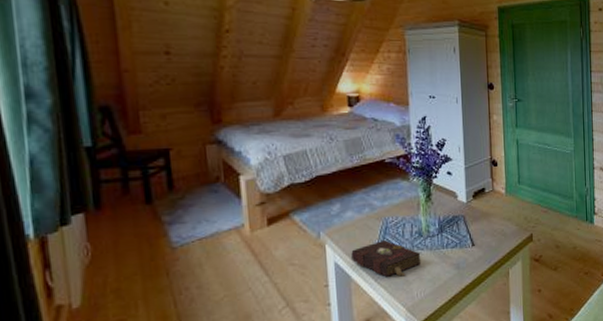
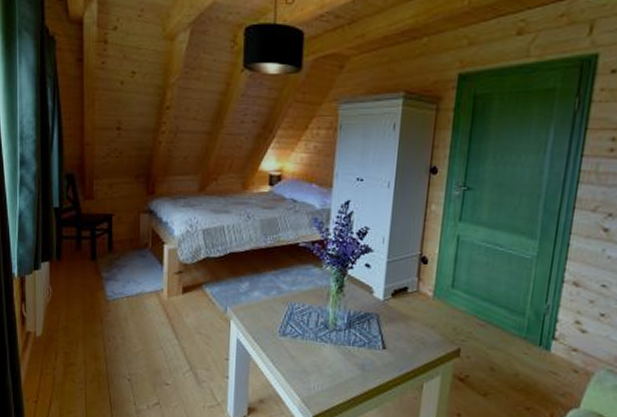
book: present [351,239,421,277] -> none [253,325,324,366]

